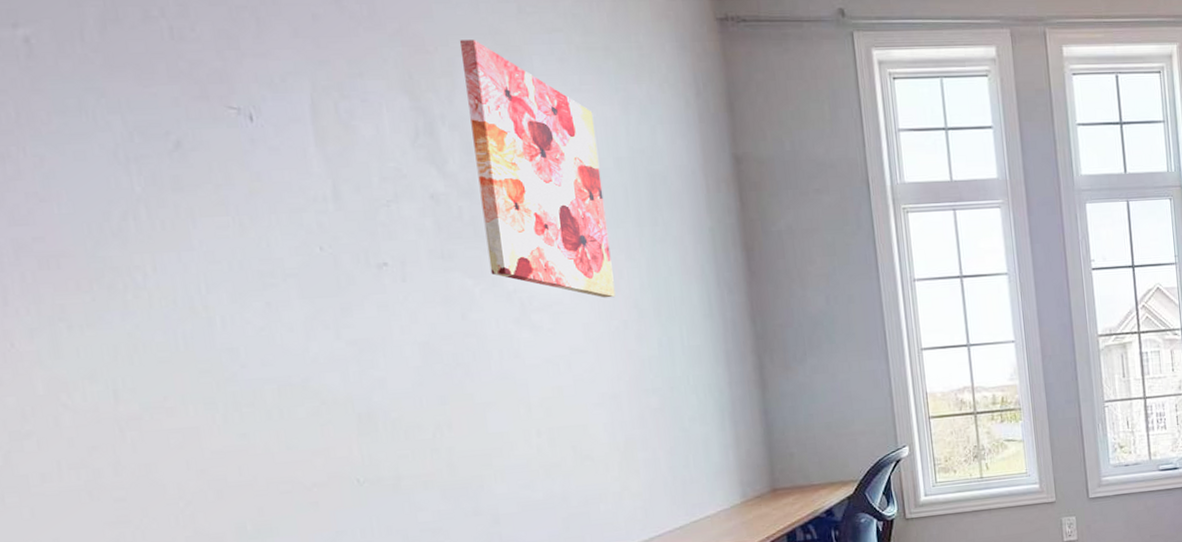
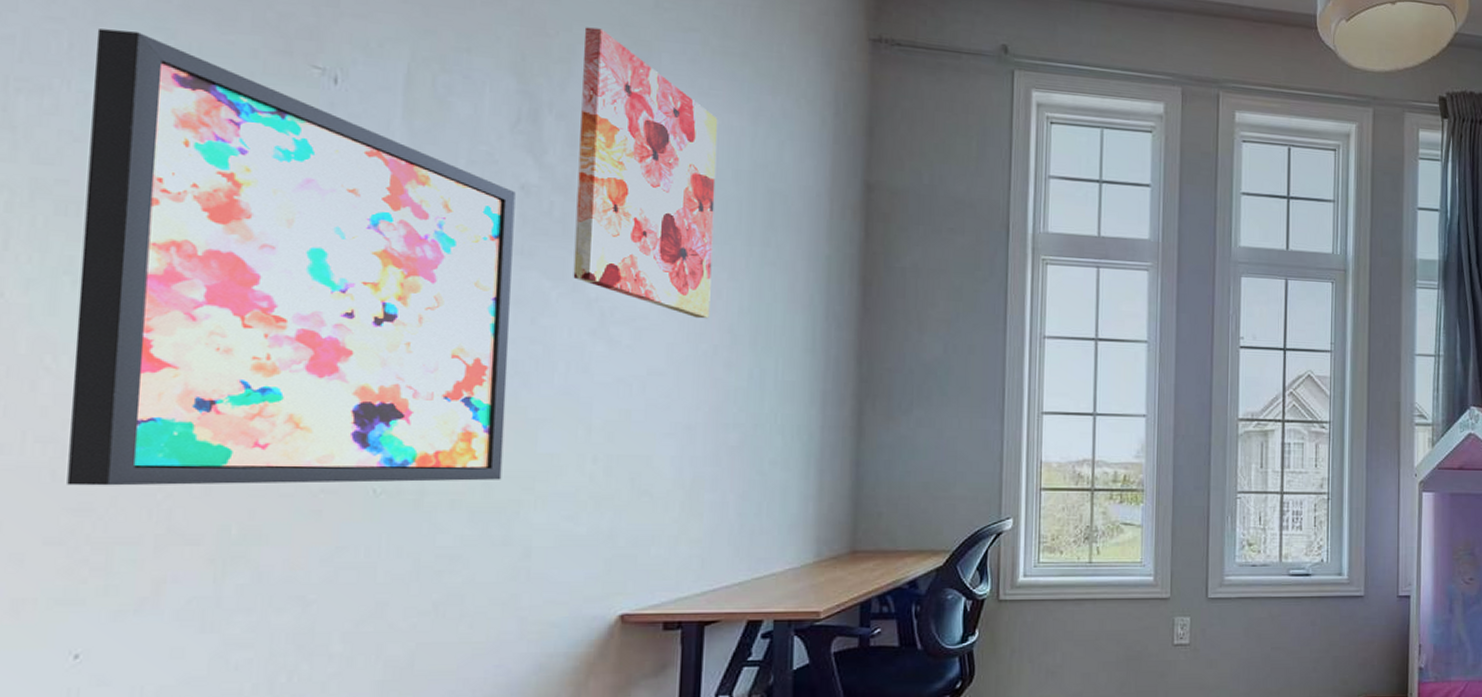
wall art: none [36,95,463,503] -> present [67,28,516,486]

